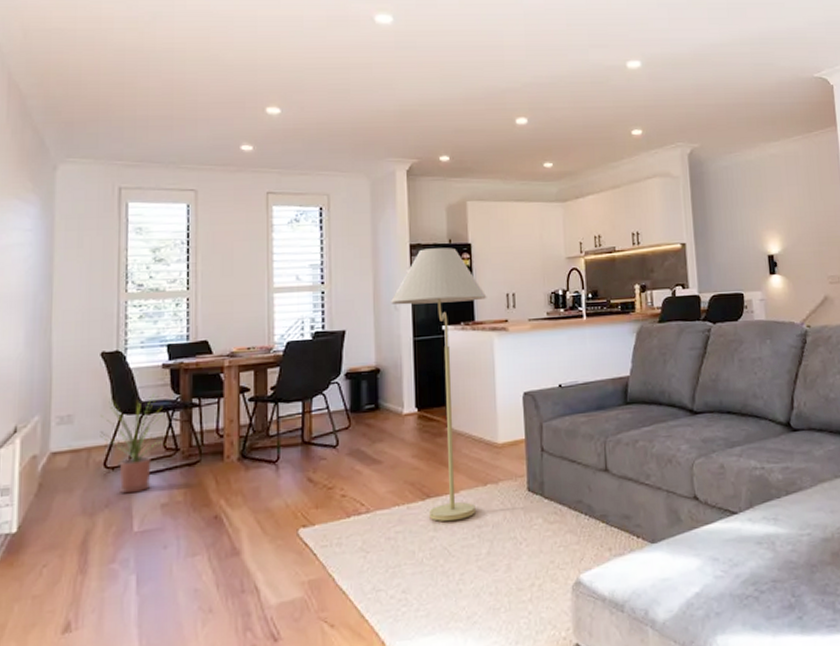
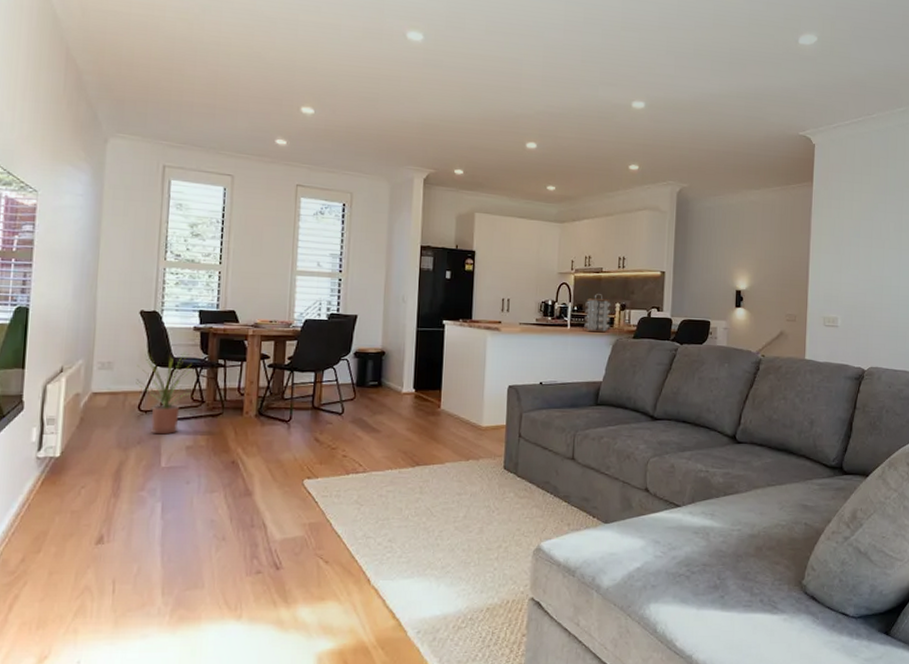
floor lamp: present [391,247,487,522] -> none [400,251,485,486]
spice rack: none [600,276,632,321] -> present [584,294,611,333]

